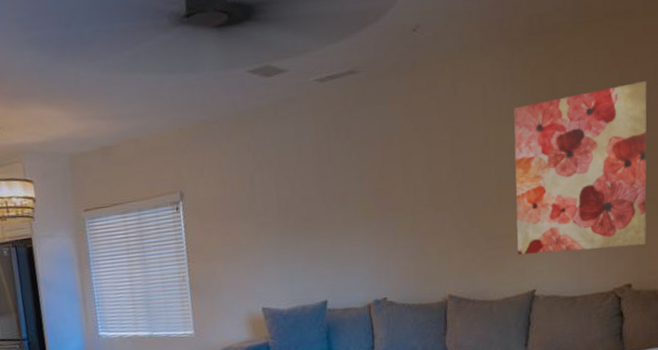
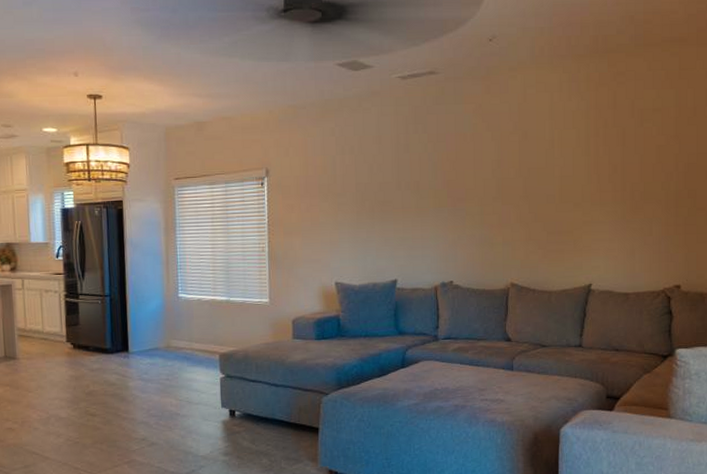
wall art: present [514,80,647,255] -> none [576,101,699,251]

